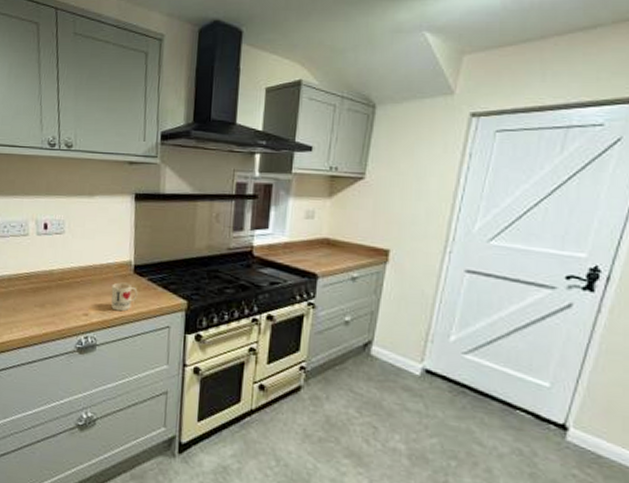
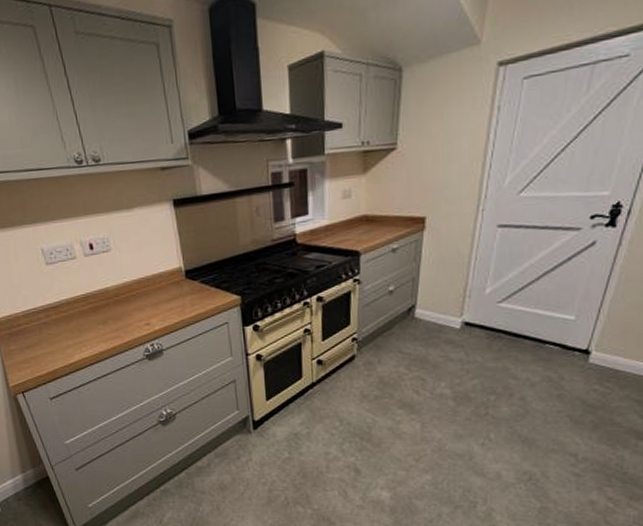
mug: present [111,282,138,312] -> none [167,288,193,316]

